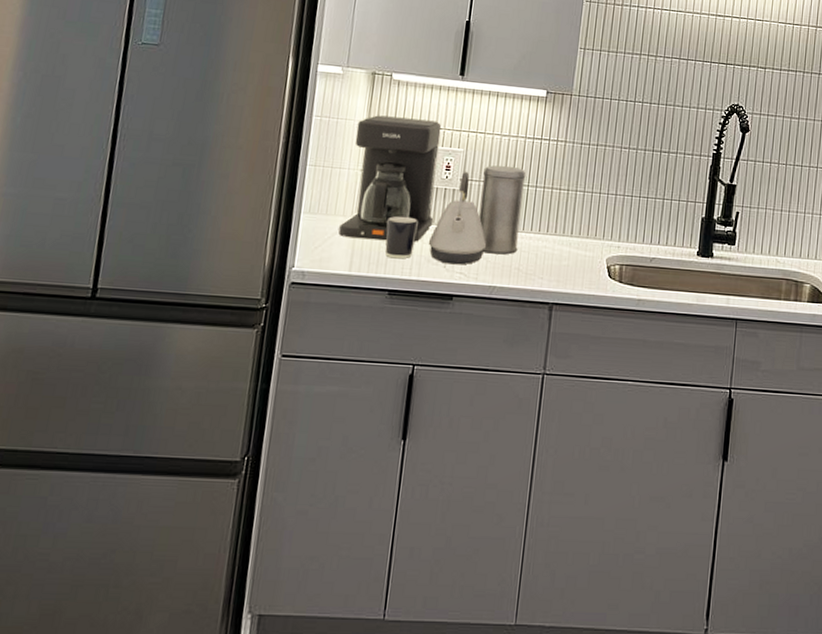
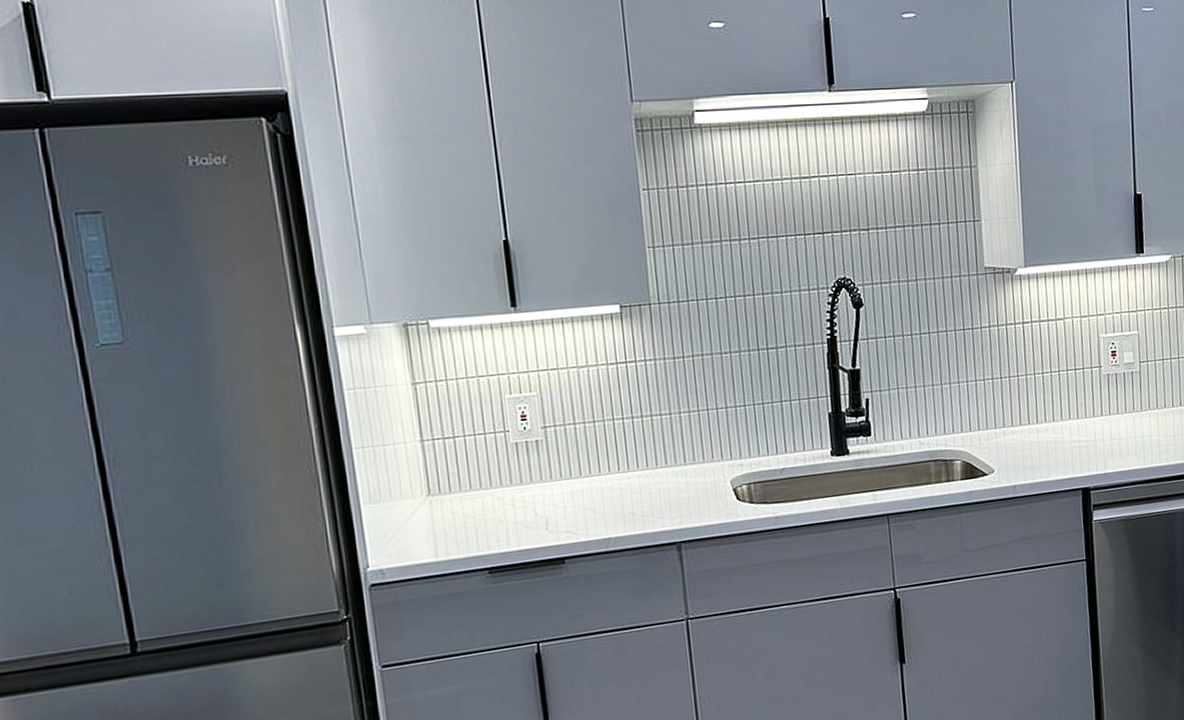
coffee maker: present [338,115,441,242] -> none [401,366,522,521]
mug: present [384,215,418,259] -> none [465,481,506,533]
kettle: present [428,171,487,265] -> none [521,416,590,525]
canister: present [479,165,526,255] -> none [566,400,627,504]

